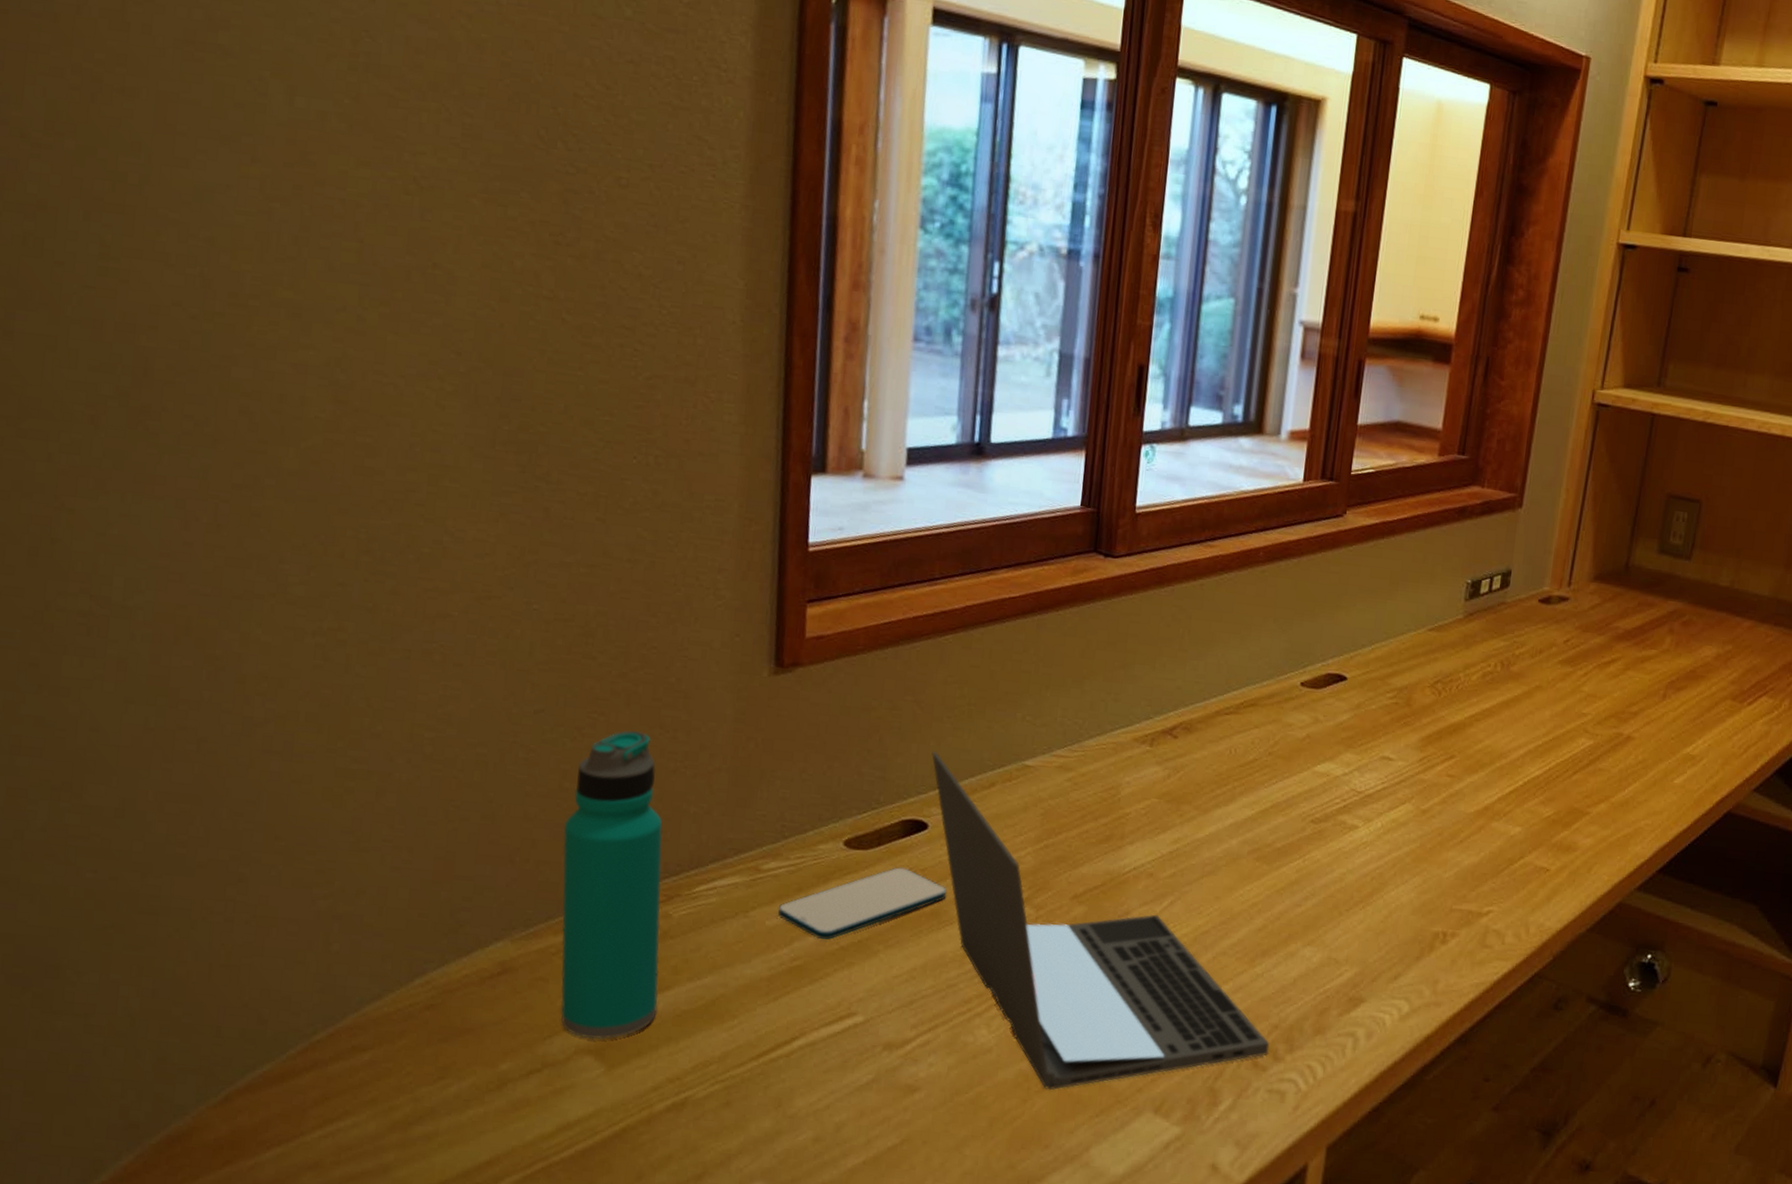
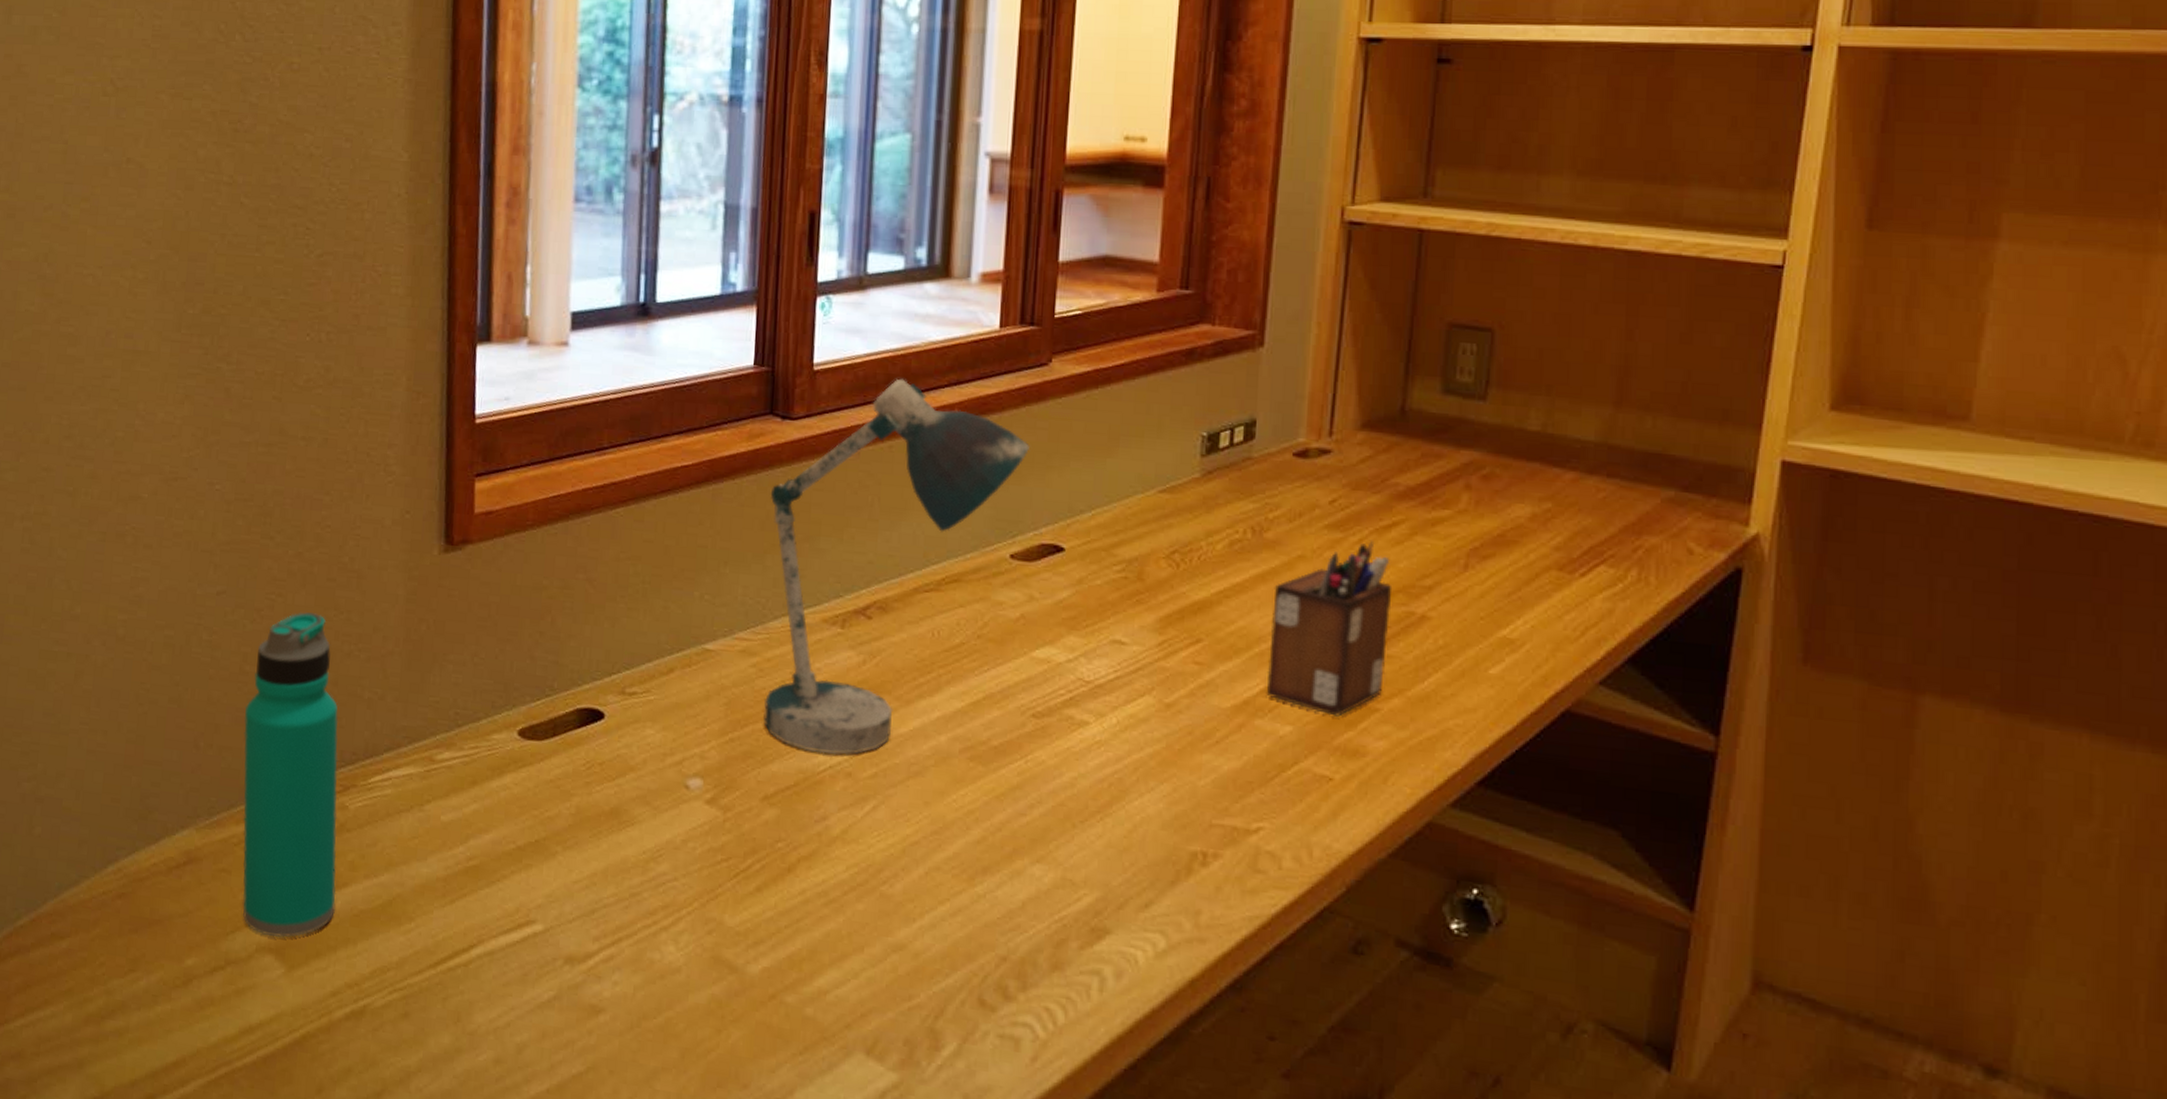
smartphone: present [778,867,947,940] -> none [452,760,627,839]
laptop: present [932,751,1270,1091] -> none [606,633,998,1021]
desk lamp: none [1076,523,1323,857] -> present [763,378,1029,754]
desk organizer: none [1502,673,1608,819] -> present [1266,540,1393,717]

